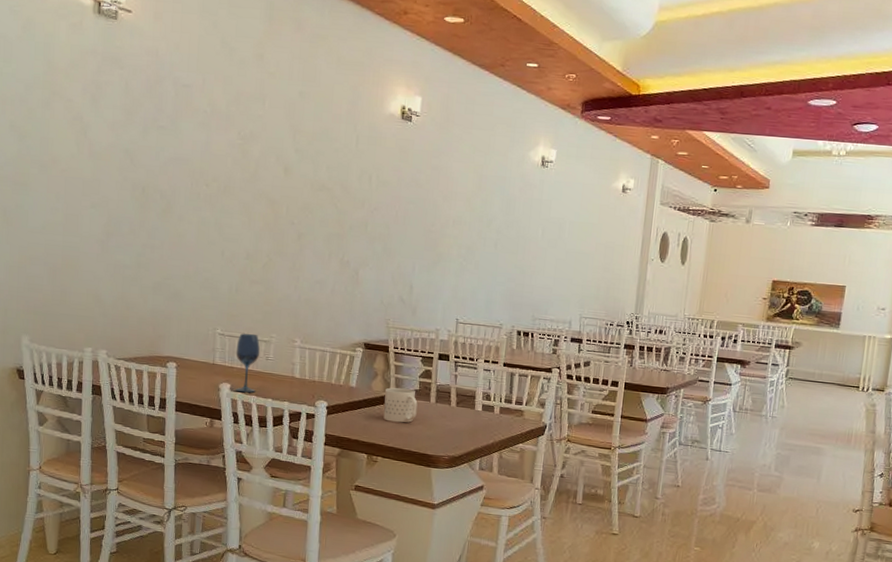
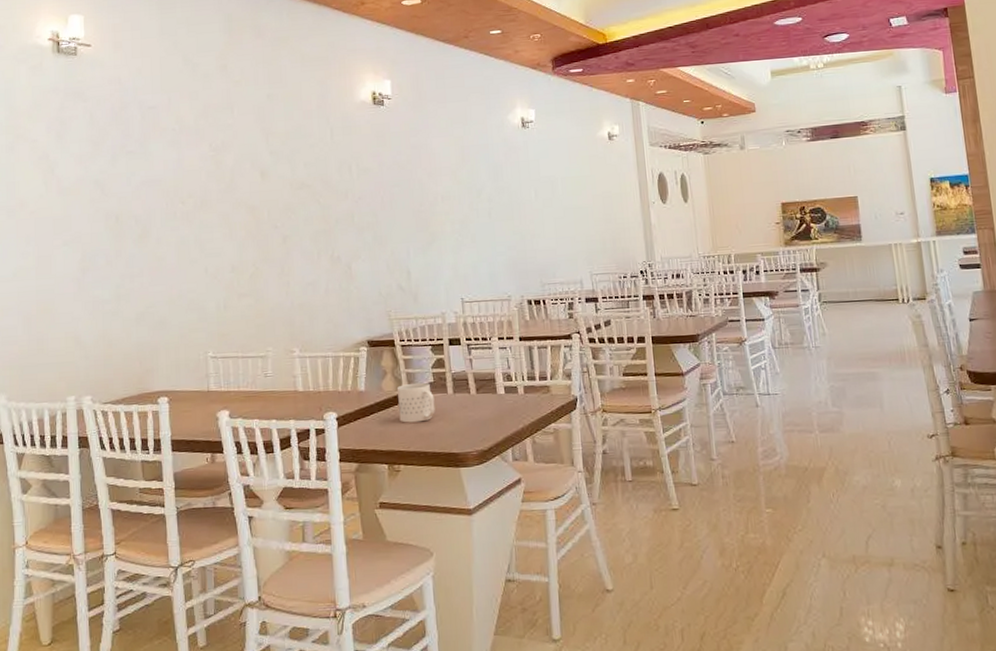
wineglass: present [236,333,260,393] -> none [231,351,257,418]

